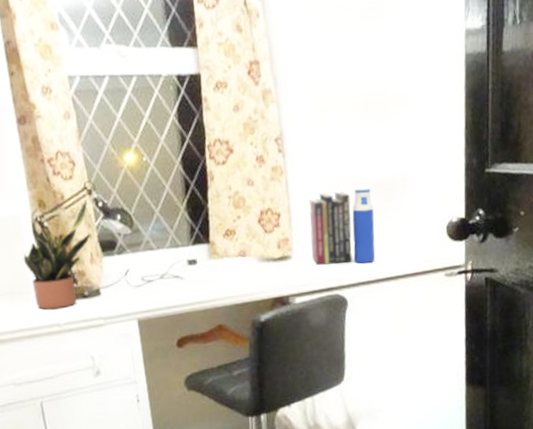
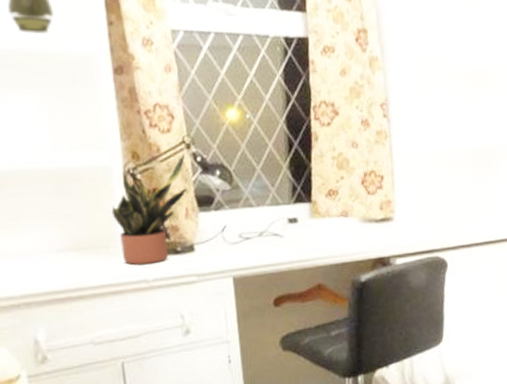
books: present [309,191,353,265] -> none [412,157,453,227]
water bottle: present [352,188,376,264] -> none [453,155,475,227]

